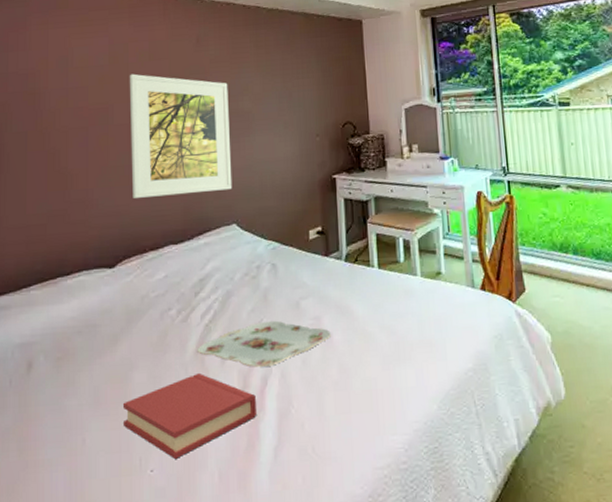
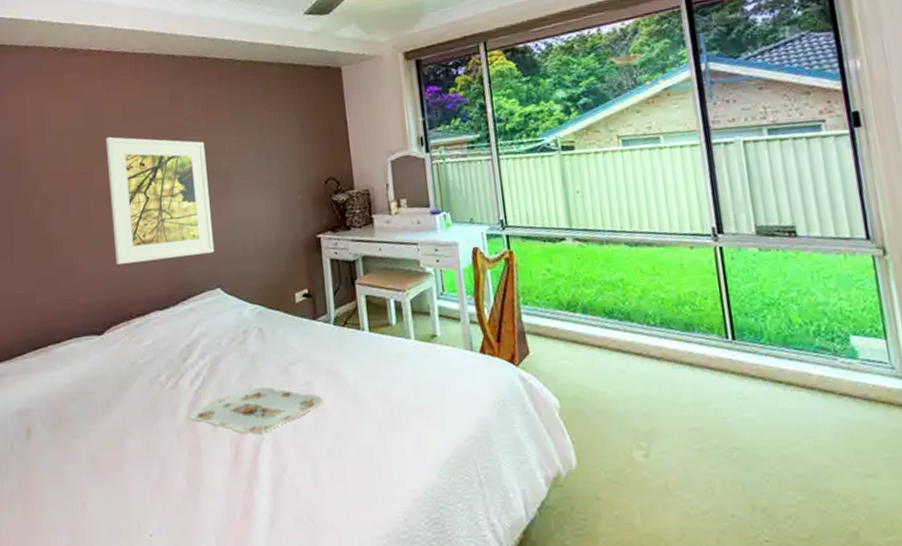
hardback book: present [122,372,256,459] -> none [119,439,250,524]

